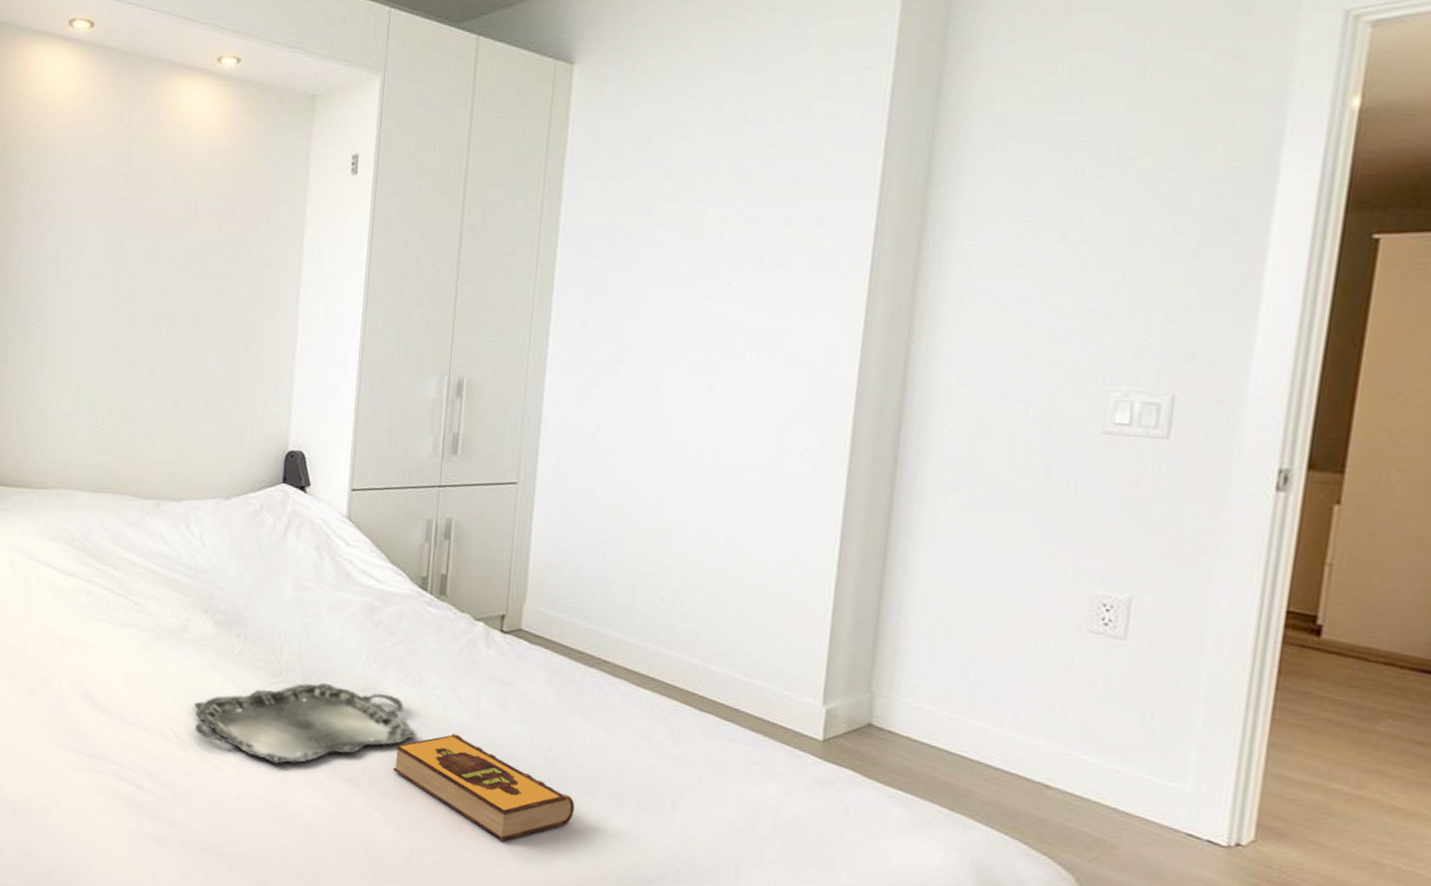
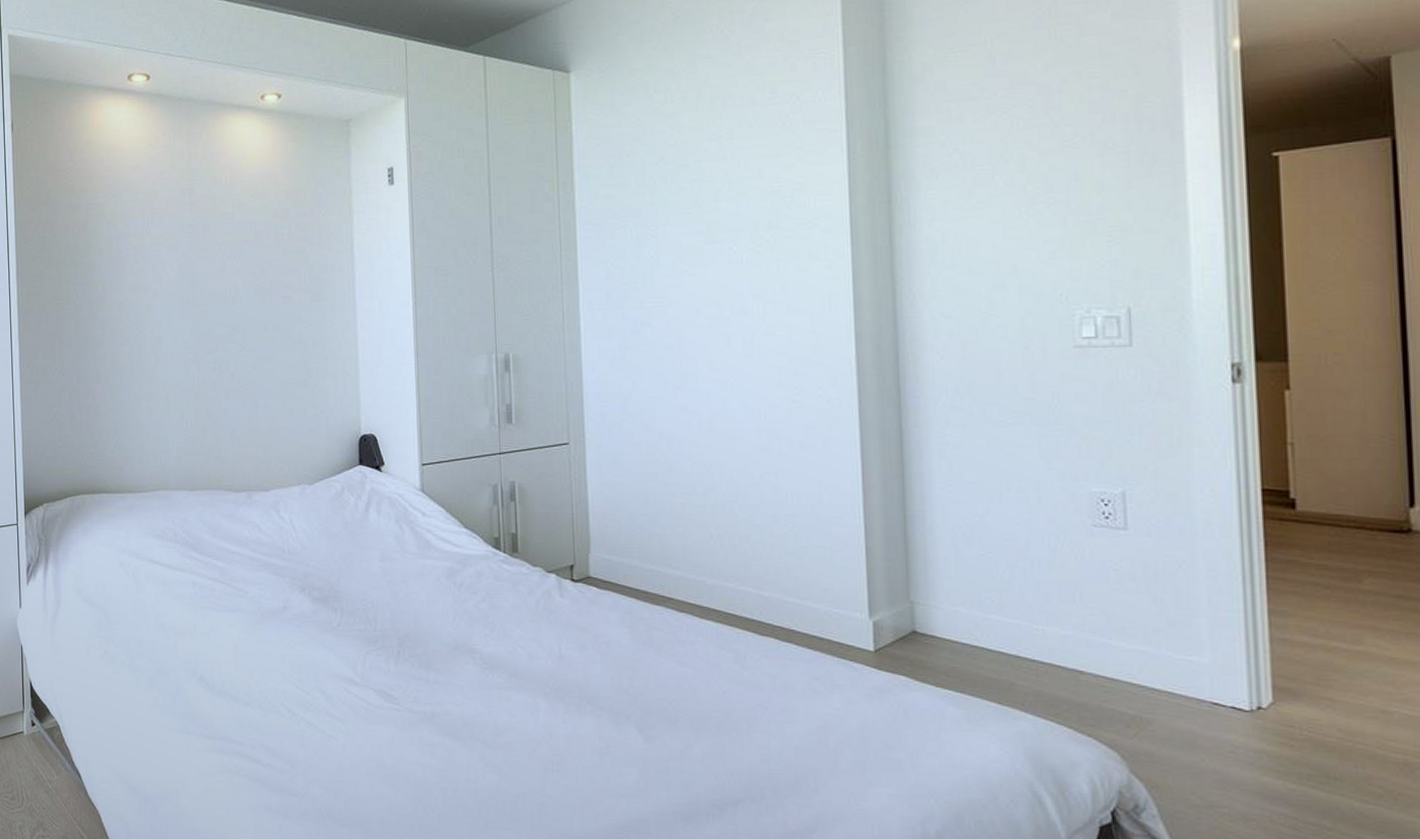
serving tray: present [194,682,416,764] -> none [302,645,507,726]
hardback book: present [393,733,575,842] -> none [488,680,660,778]

